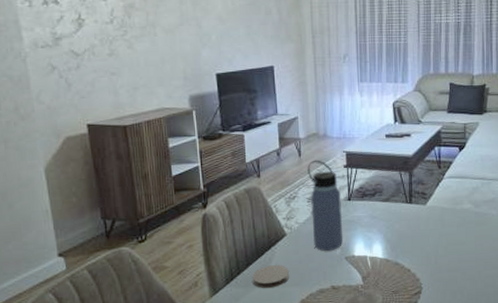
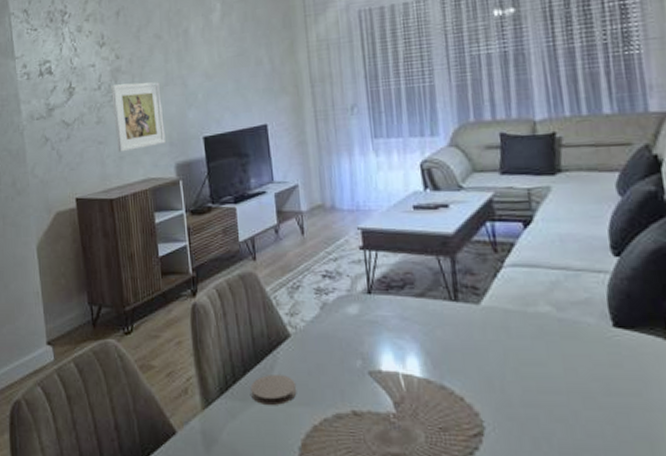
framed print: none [124,20,180,83] -> present [111,82,165,152]
water bottle: present [307,160,343,252] -> none [313,239,364,362]

